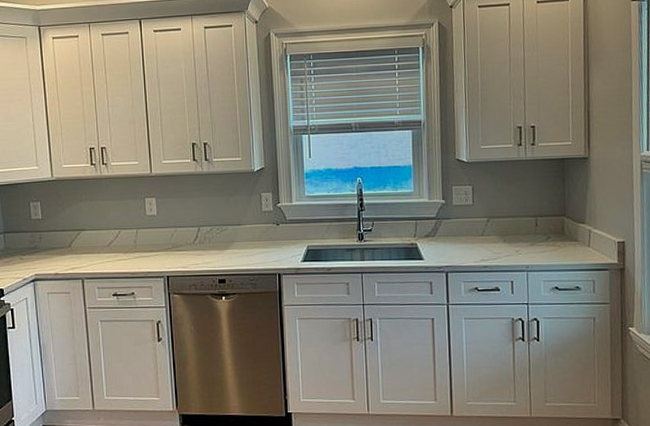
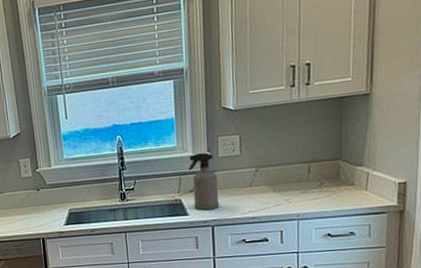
spray bottle: none [424,199,453,256] -> present [189,152,220,211]

